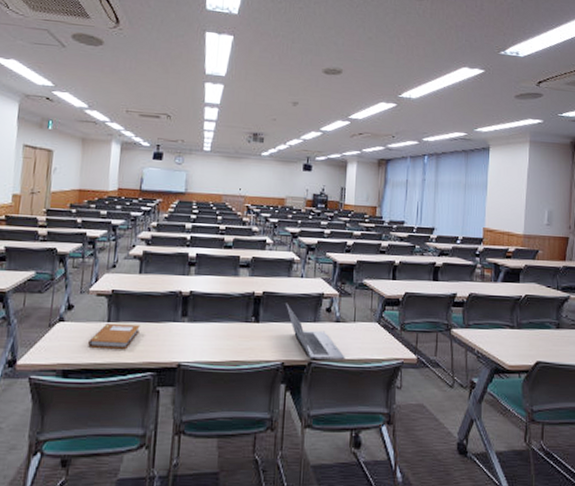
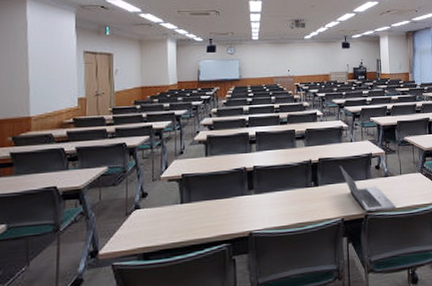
notebook: present [87,324,140,349] -> none [163,203,211,229]

